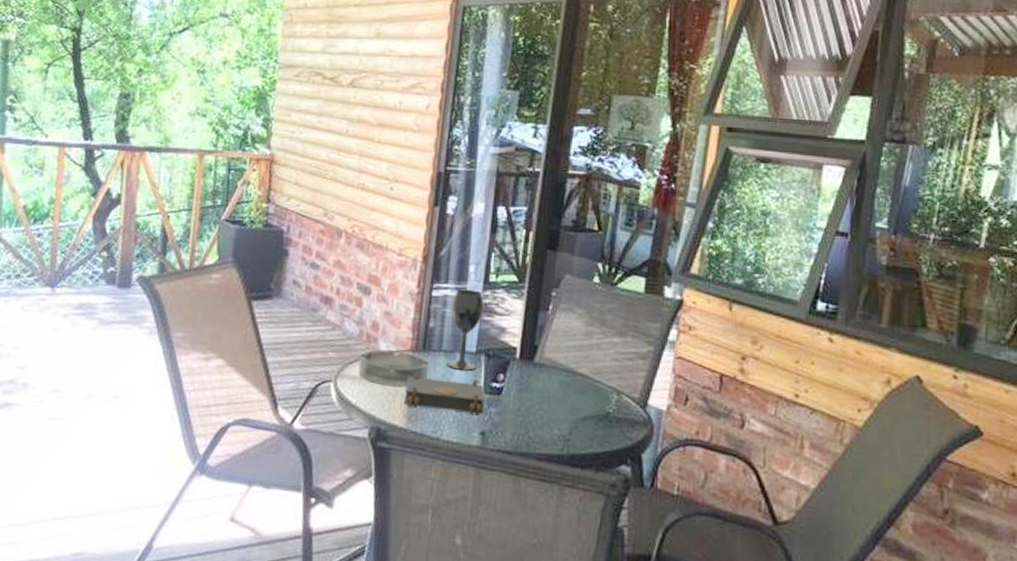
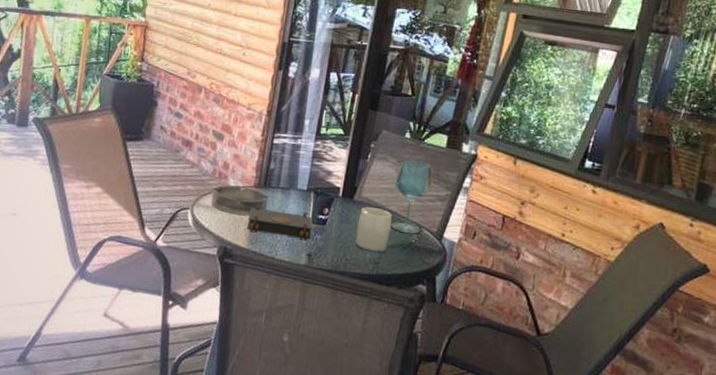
wine glass: present [446,289,484,371] -> none [282,138,316,205]
mug: none [539,370,584,427] -> present [355,207,392,252]
wine glass: none [582,309,632,402] -> present [391,159,434,234]

